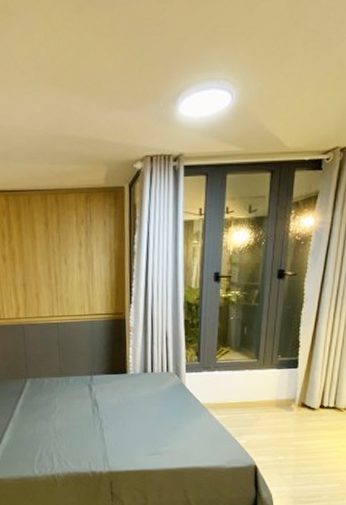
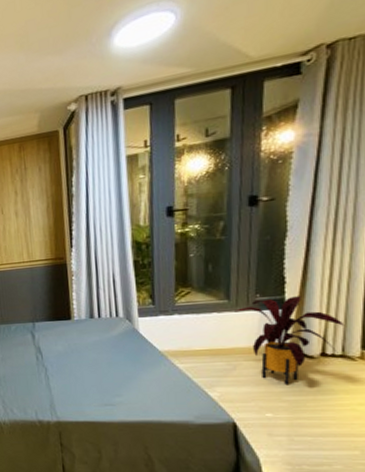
house plant: none [262,358,337,433] -> present [234,296,345,386]

